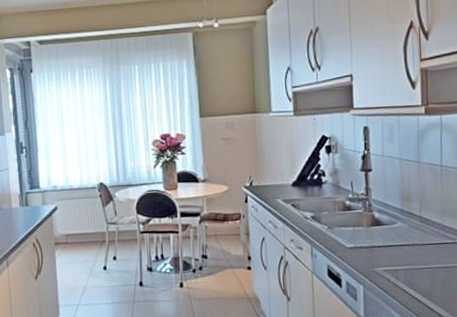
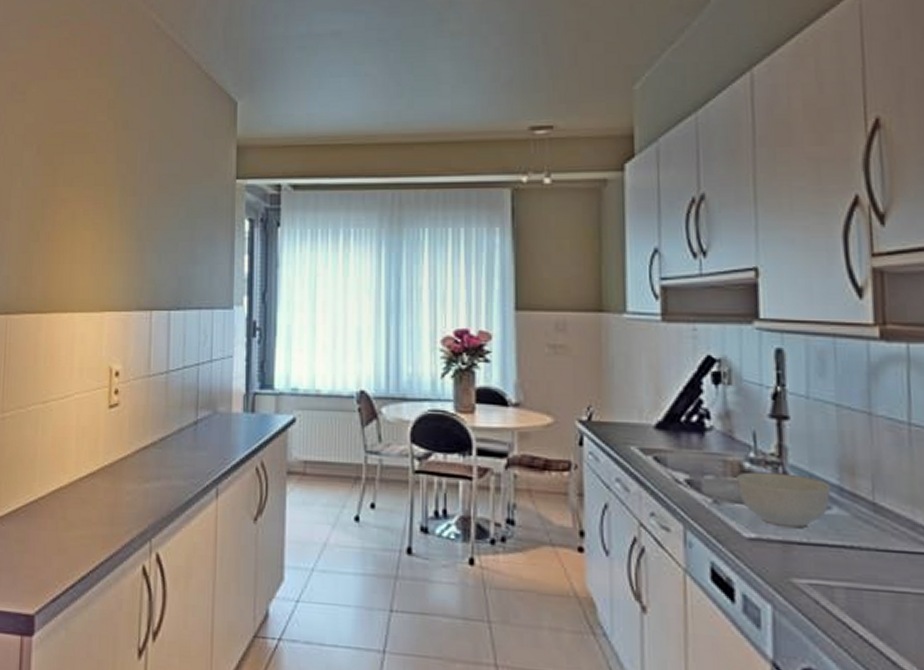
bowl: none [341,205,397,238] -> present [735,471,831,529]

